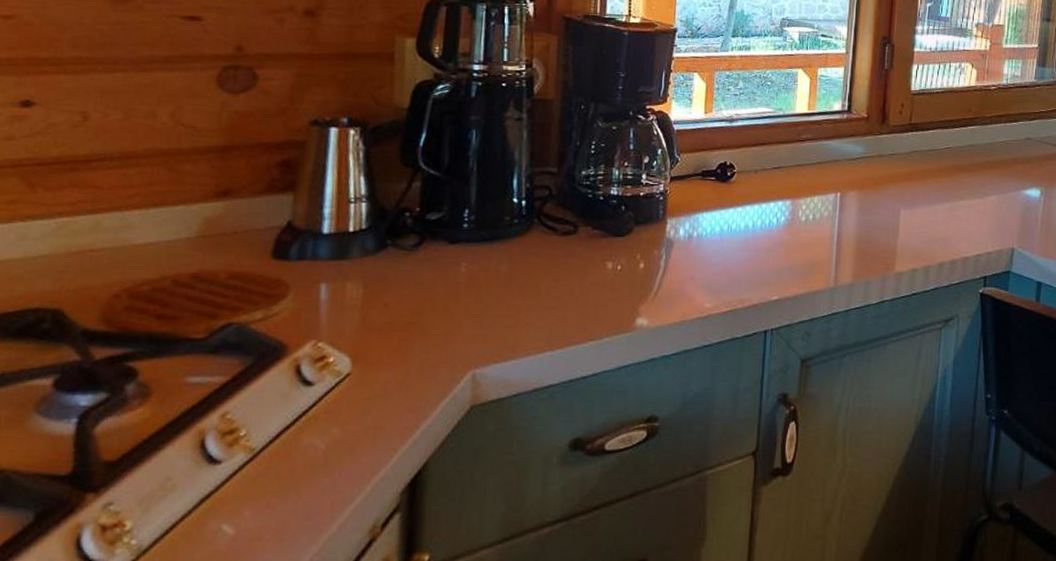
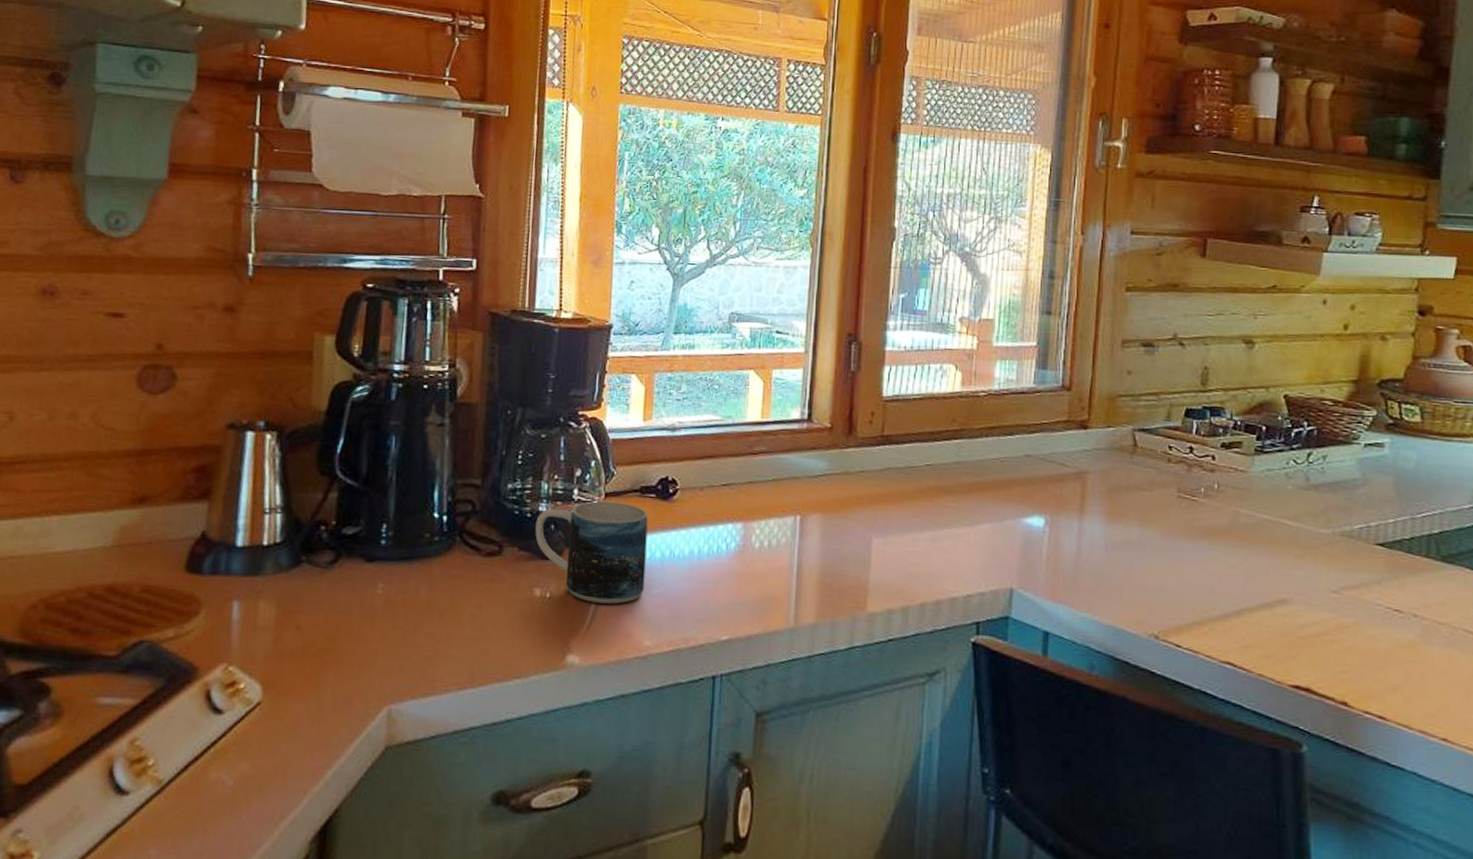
mug: none [607,184,709,273] -> present [535,501,648,604]

